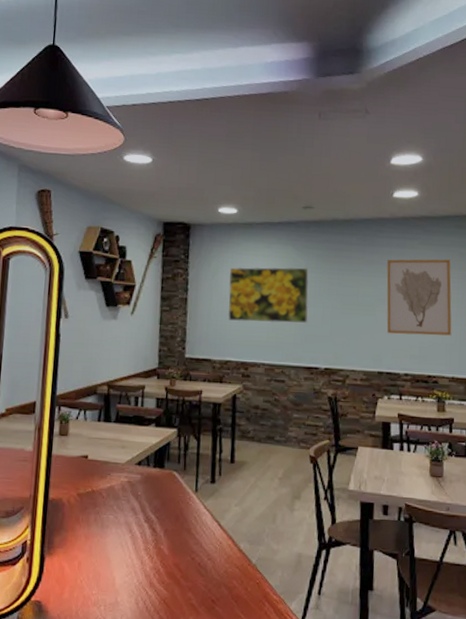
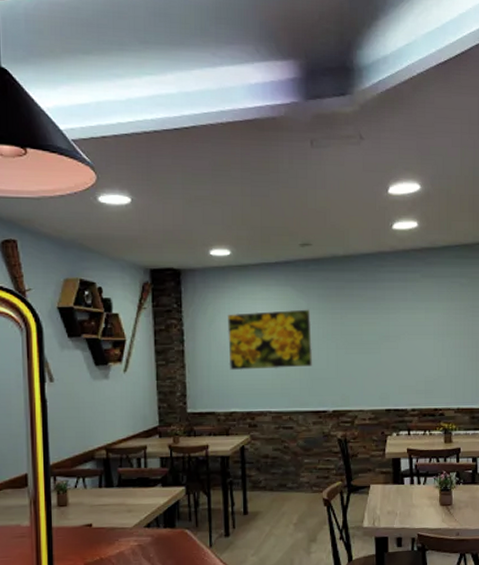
wall art: present [386,259,452,336] -> none [390,291,456,371]

